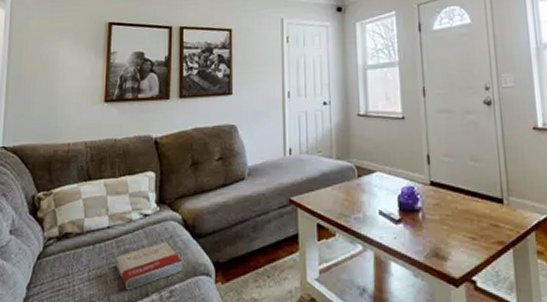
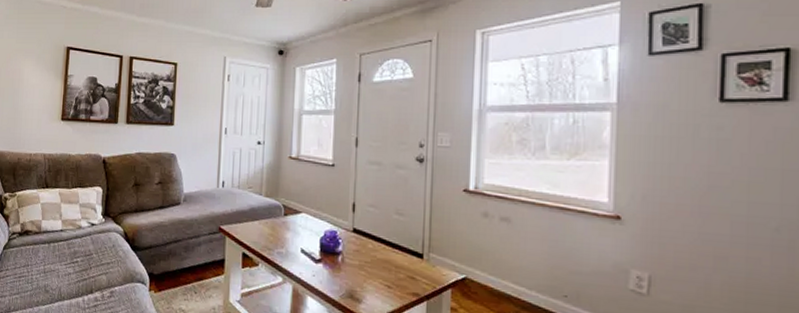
book: present [115,241,183,291] -> none [66,249,122,286]

